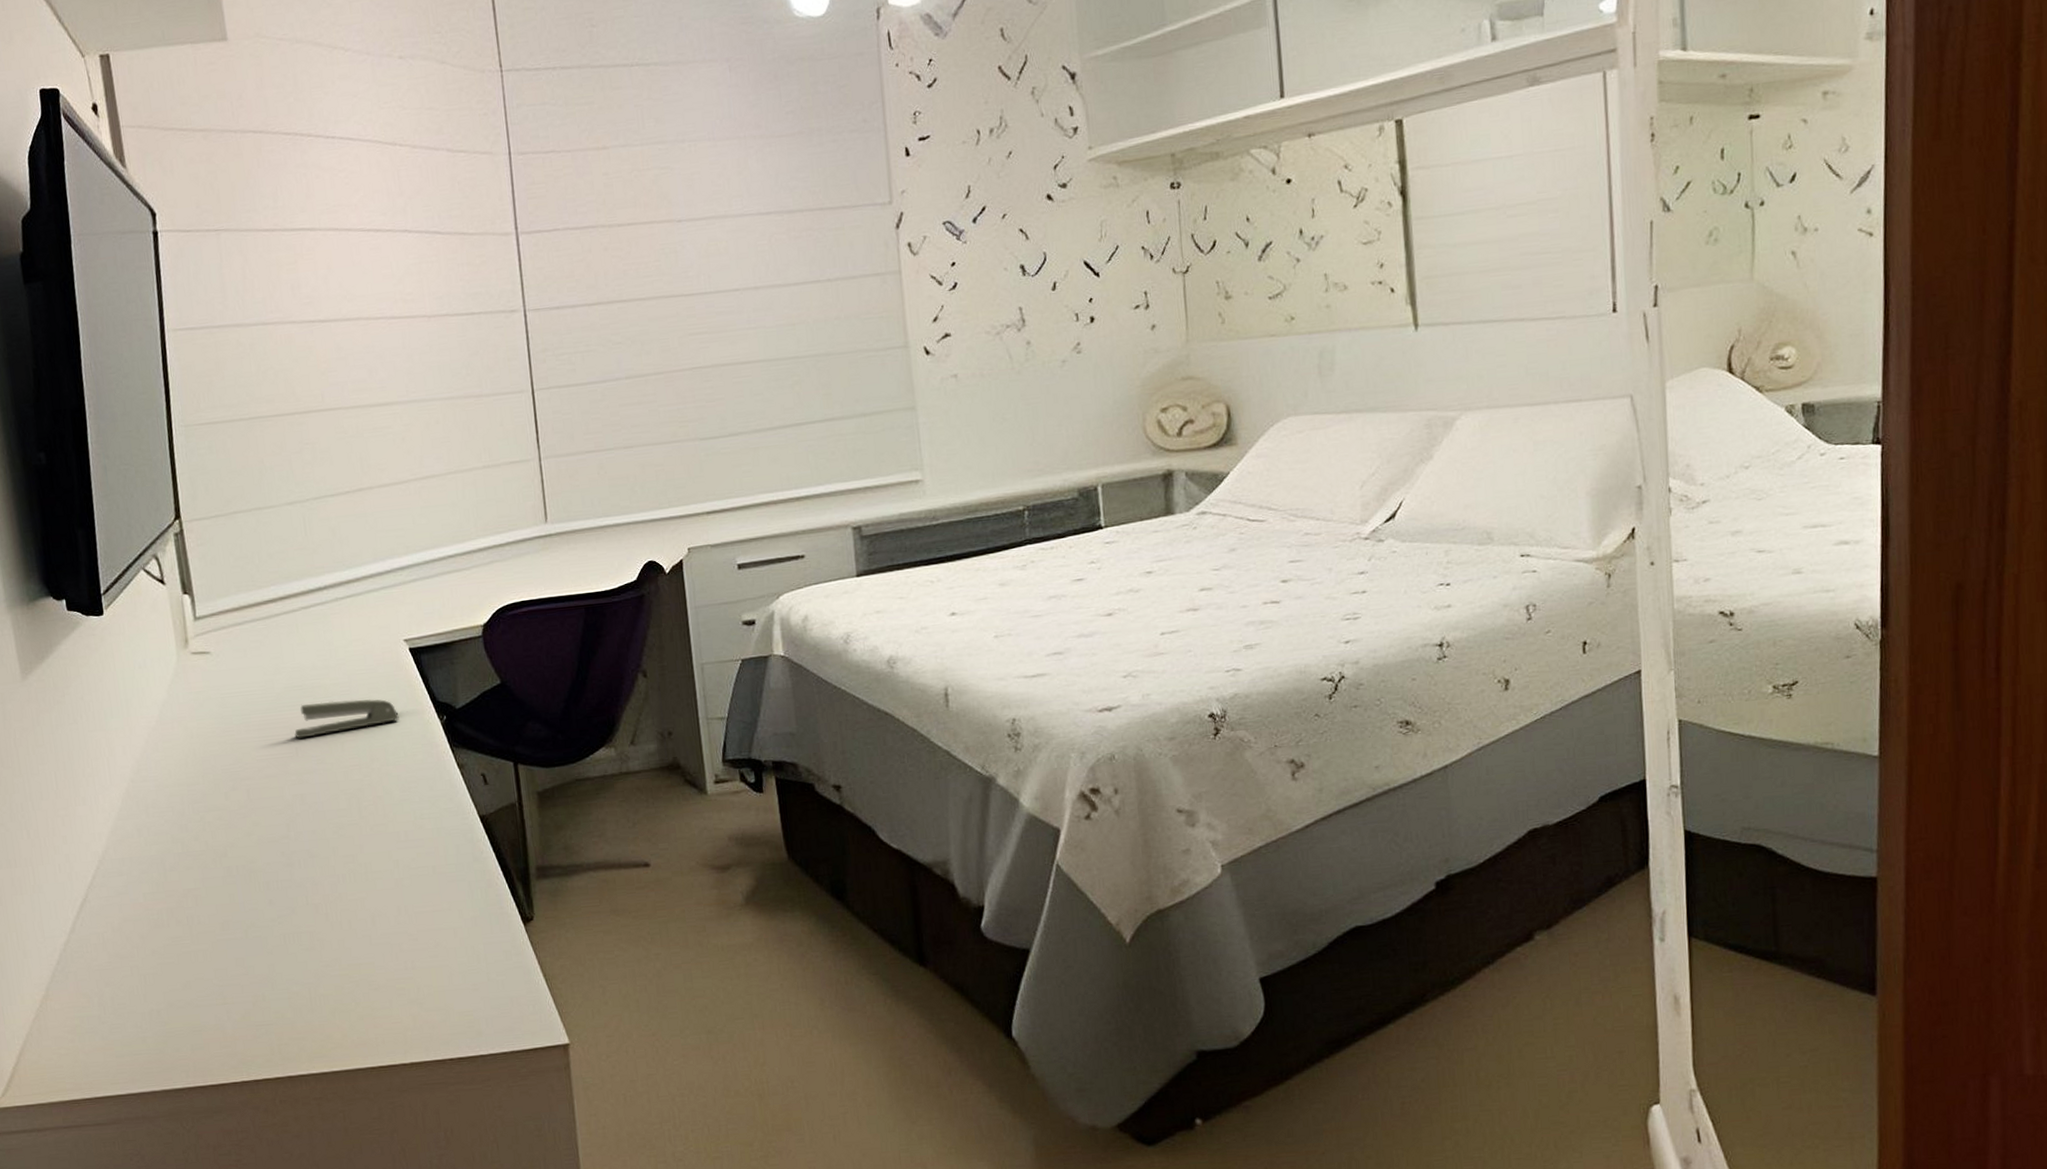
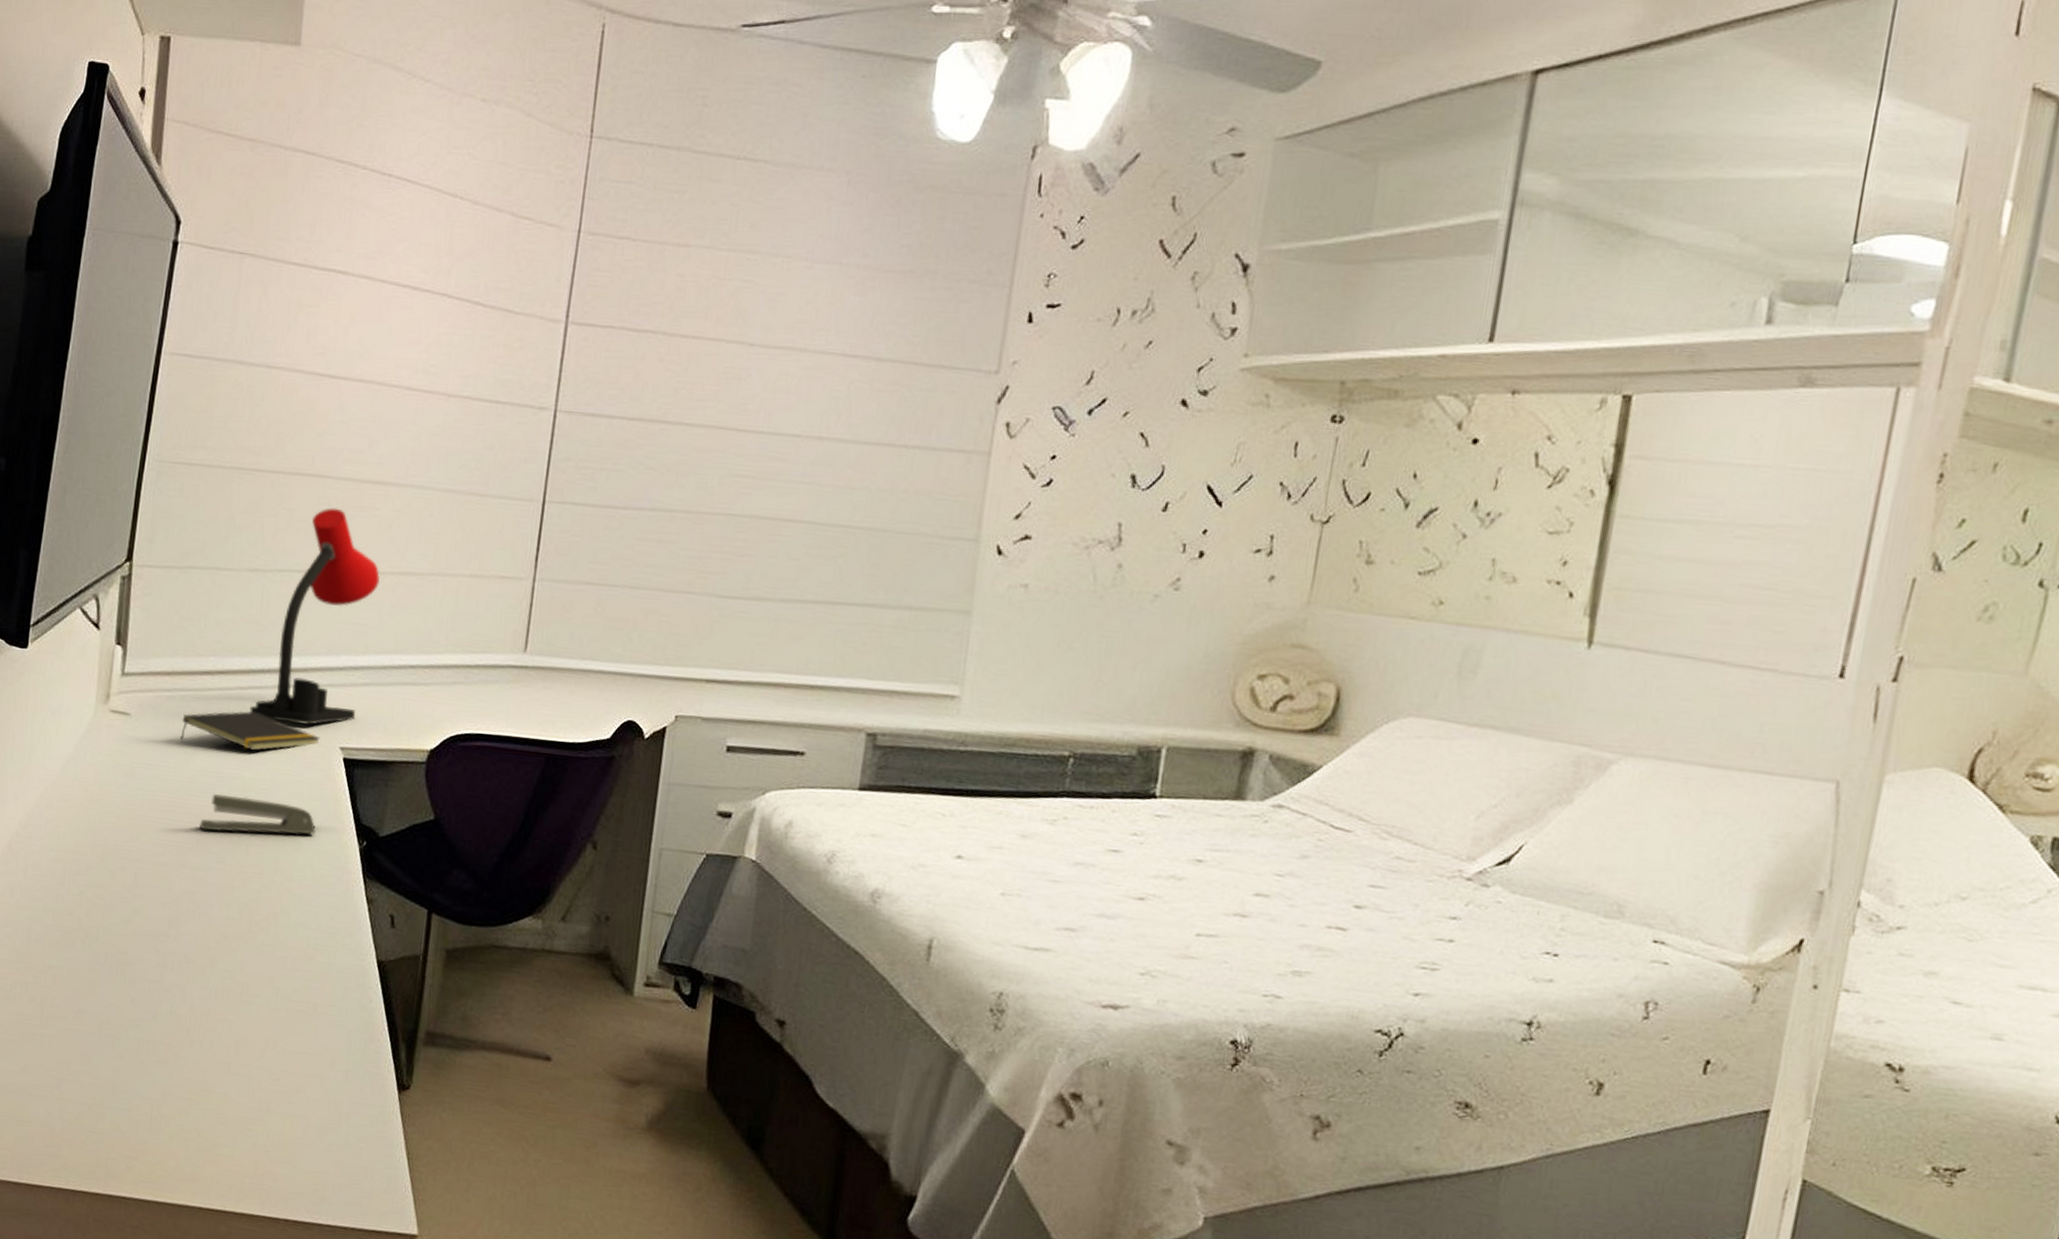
notepad: none [257,625,385,664] -> present [180,710,320,751]
desk lamp: none [316,434,411,630] -> present [250,507,381,725]

